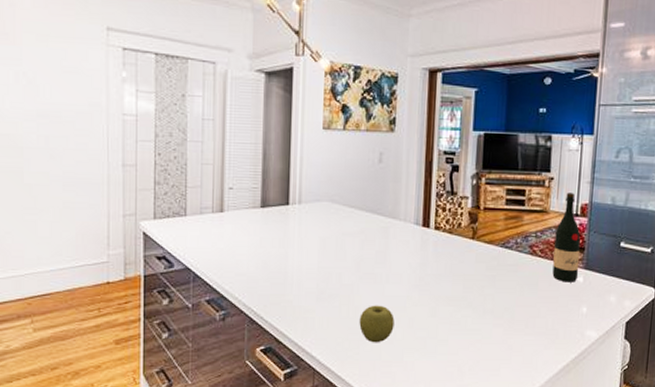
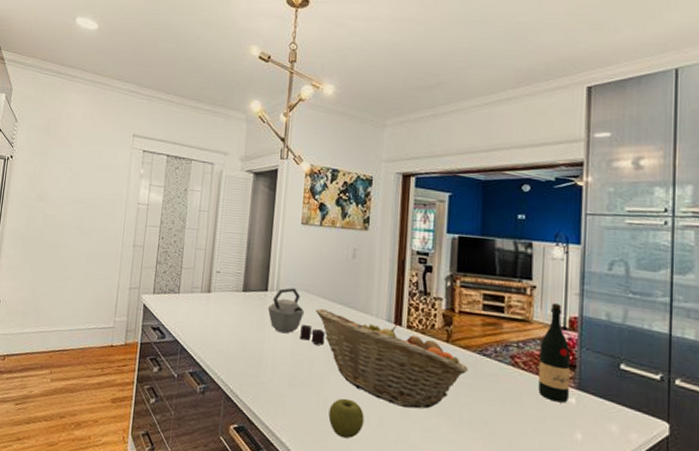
kettle: none [289,199,353,256] -> present [267,288,325,346]
fruit basket: none [342,217,492,305] -> present [316,308,468,409]

